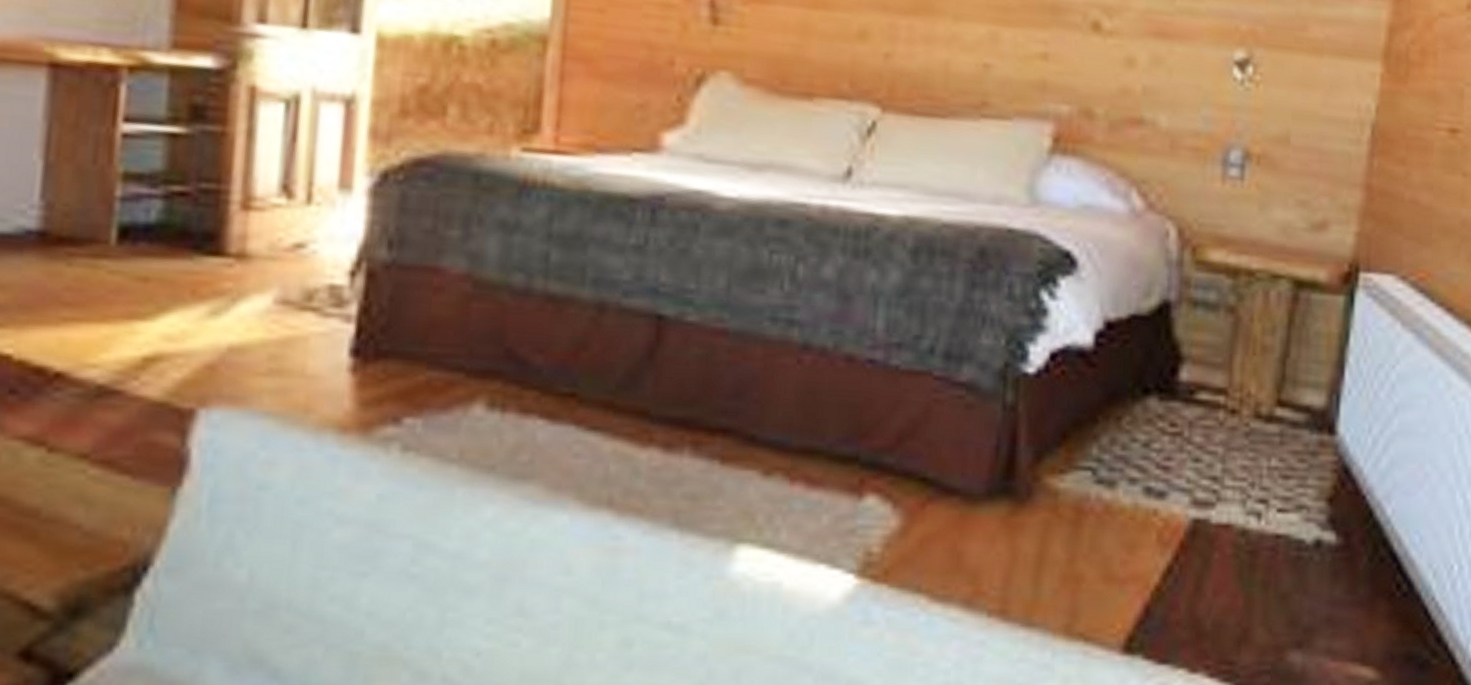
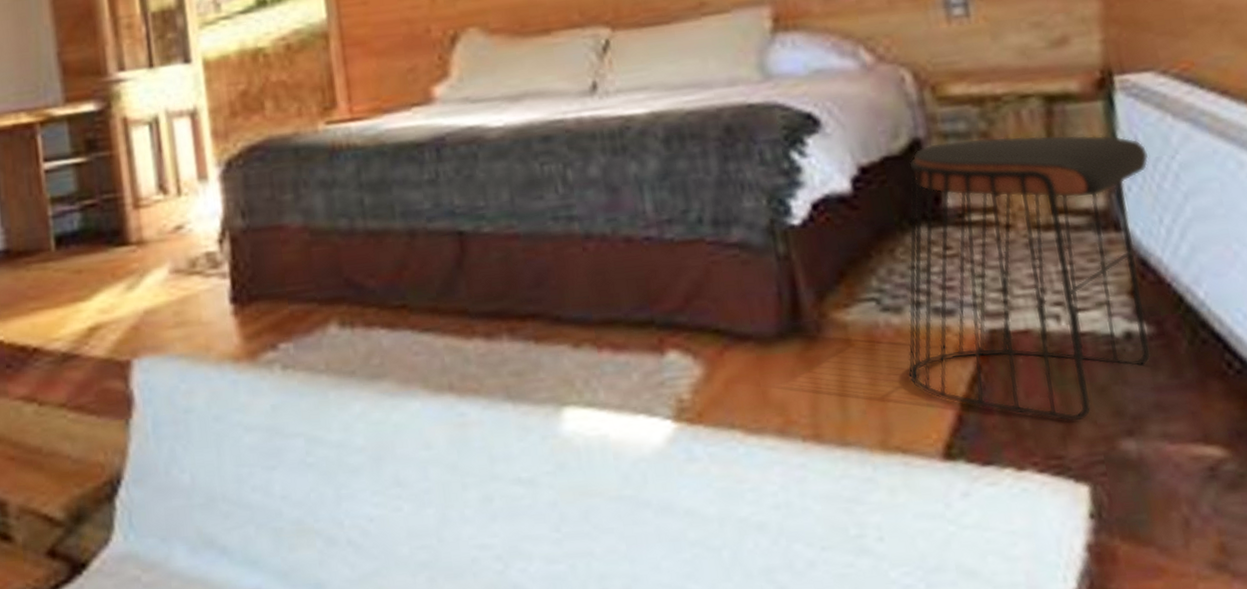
stool: none [1106,309,1373,628] -> present [907,135,1151,422]

